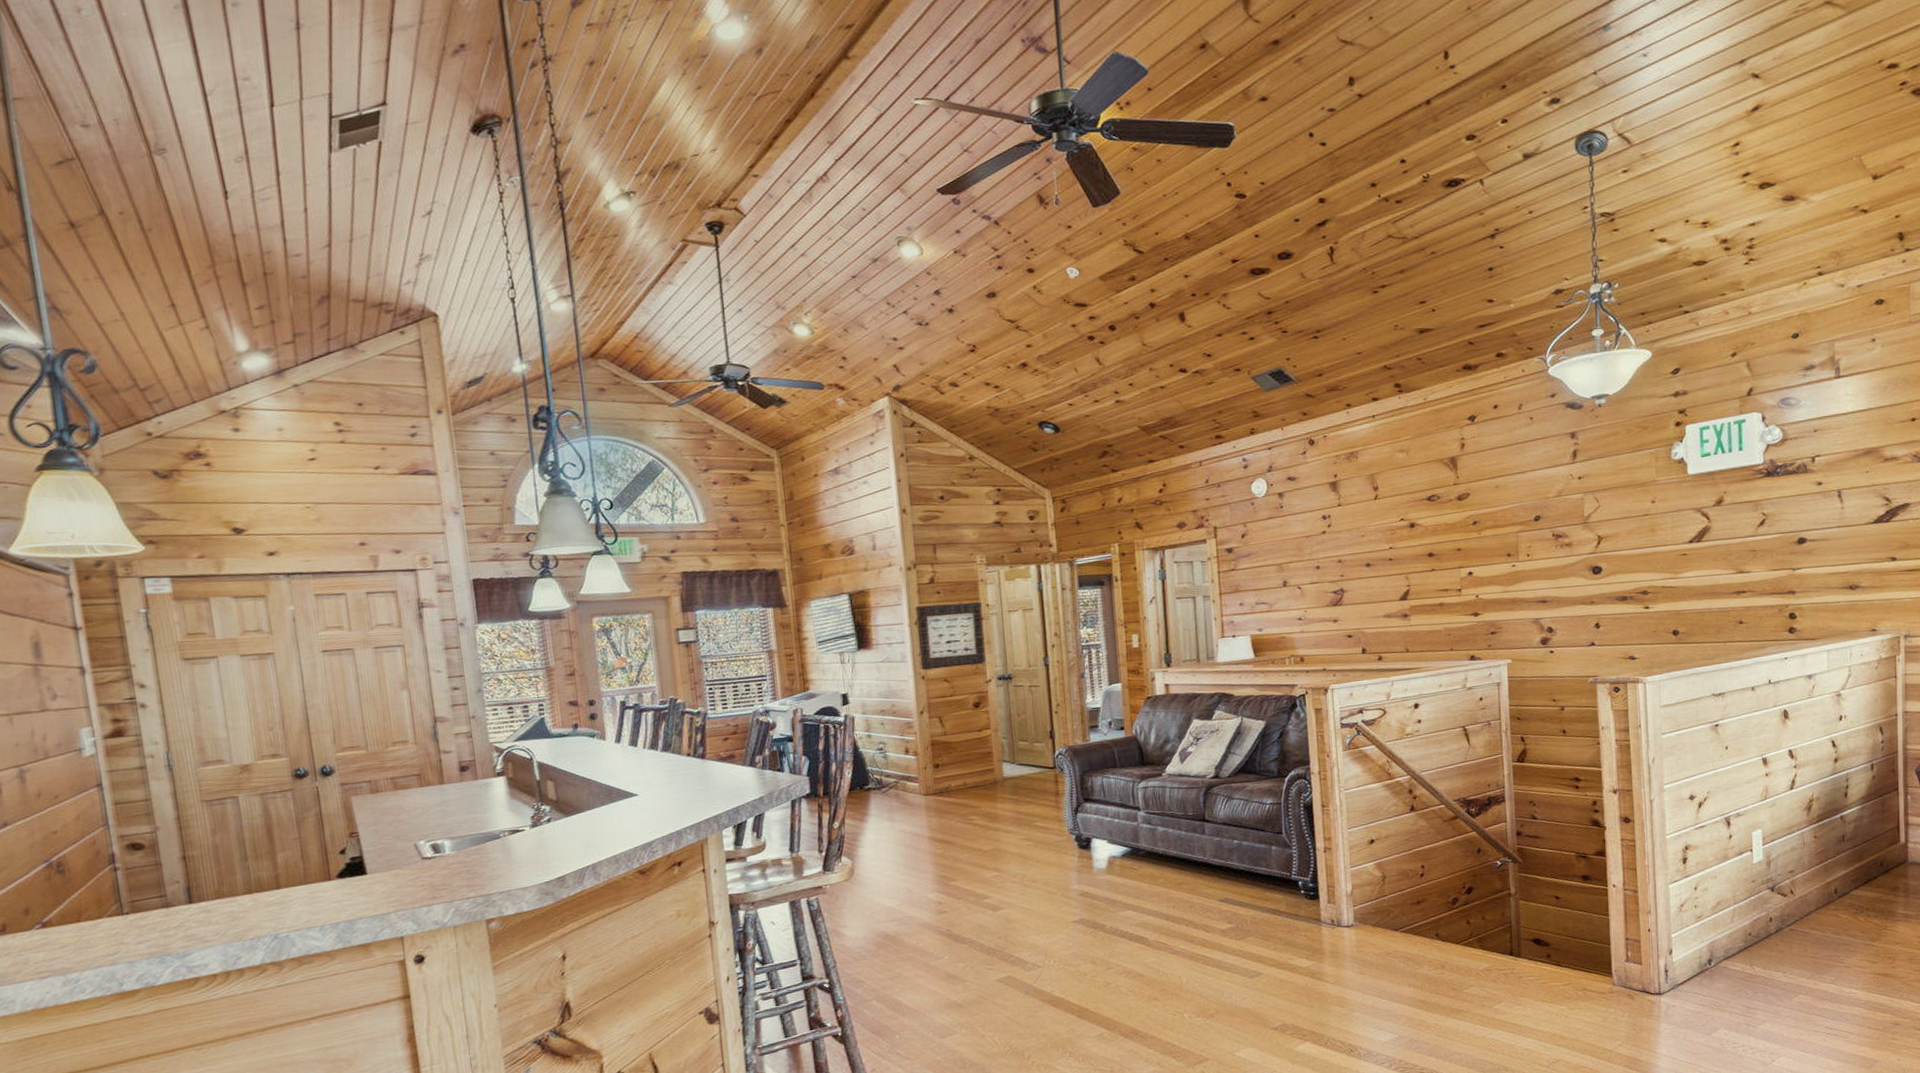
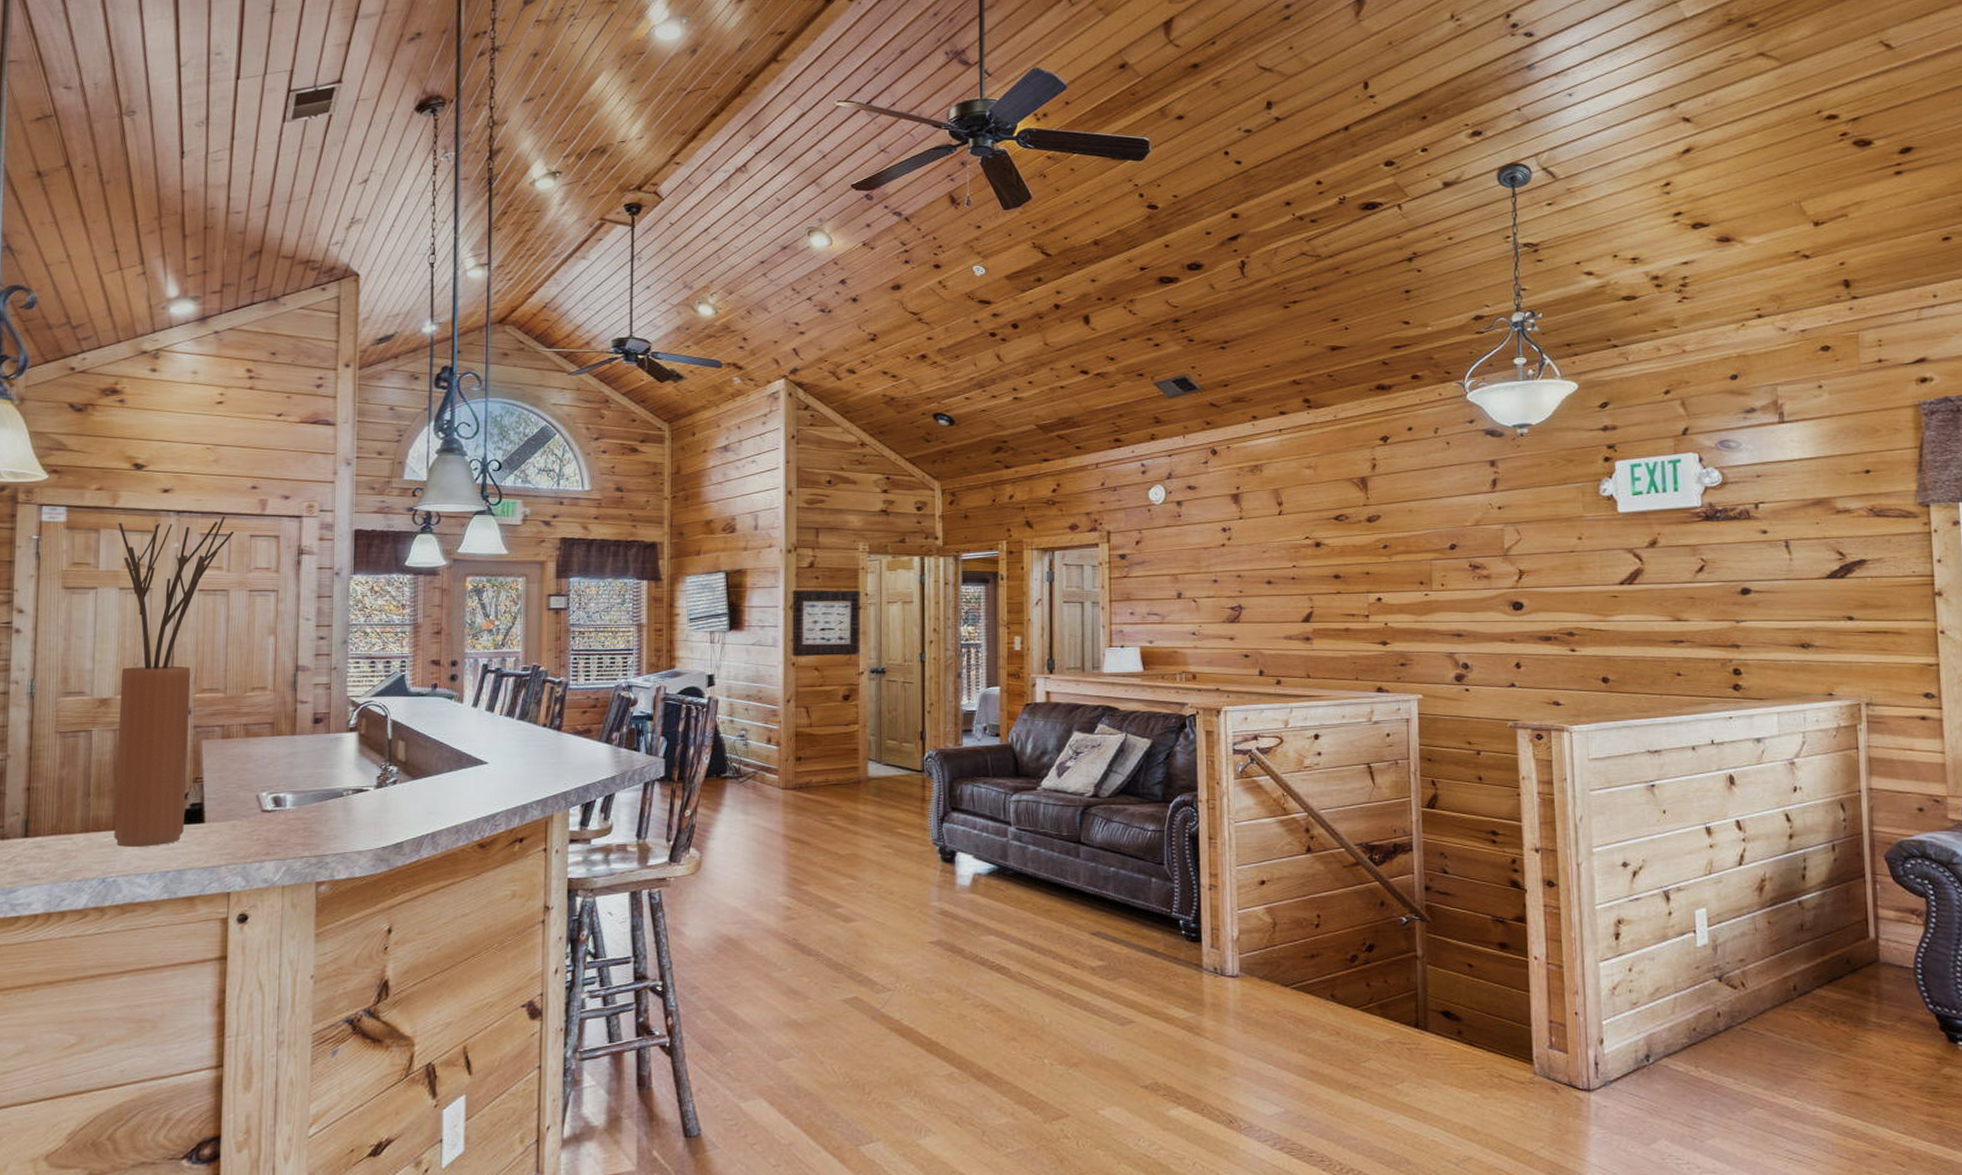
vase: none [228,575,350,904] -> present [114,516,234,848]

